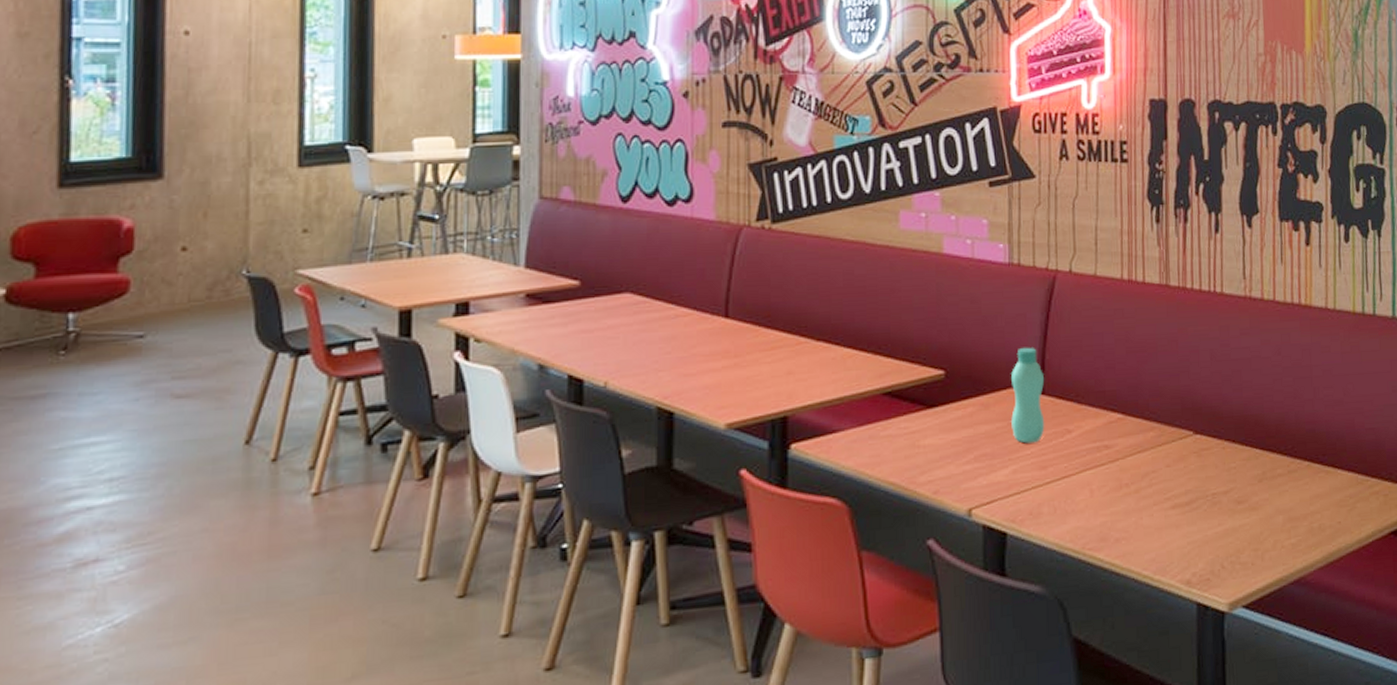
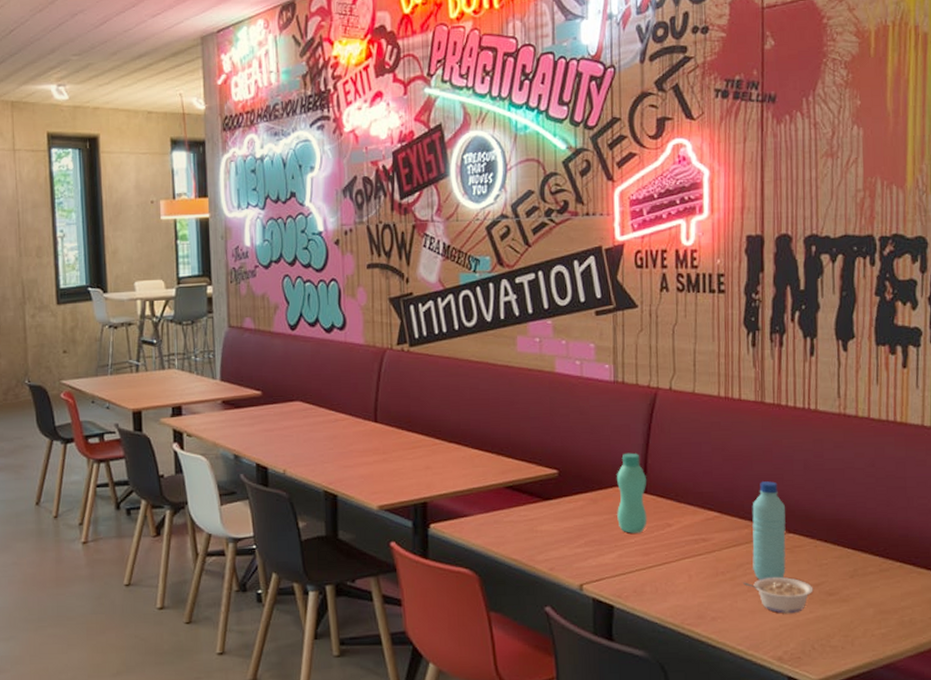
legume: none [1147,486,1222,529] -> present [742,577,814,614]
water bottle: none [1157,375,1193,491] -> present [752,481,786,580]

